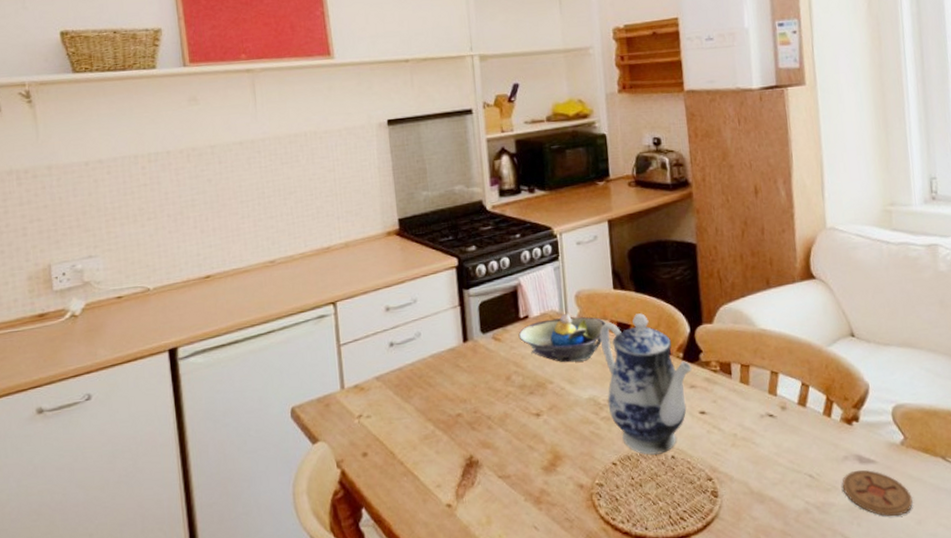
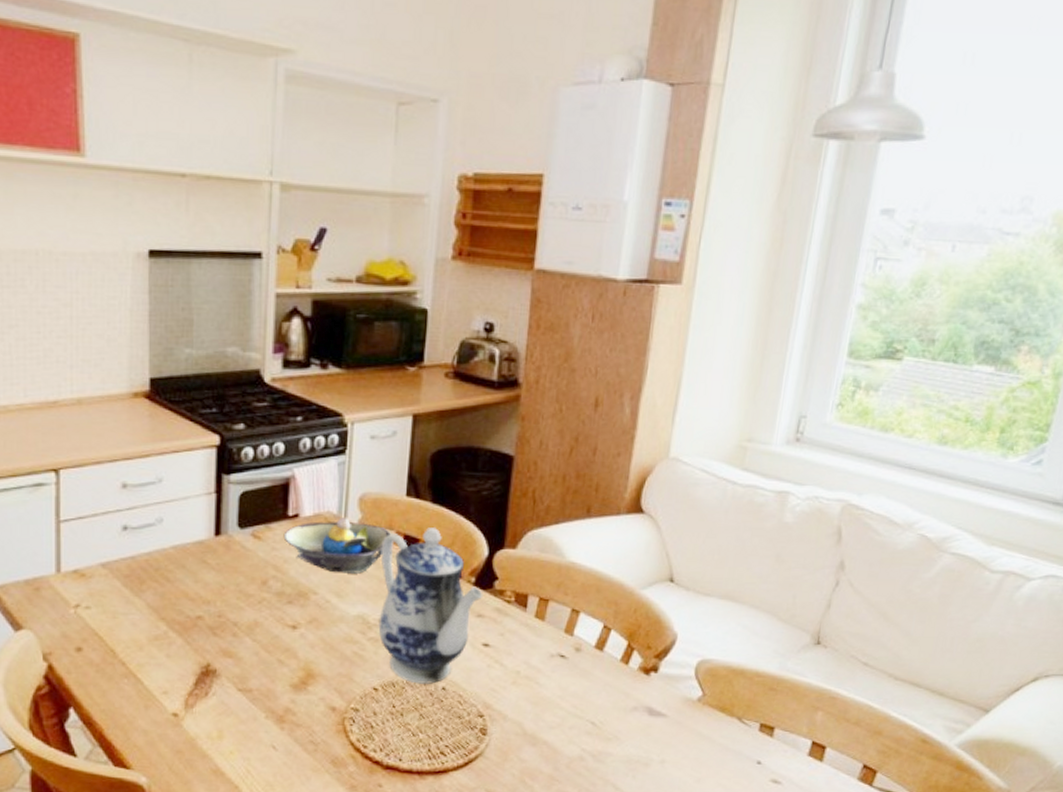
coaster: present [842,469,913,516] -> none [624,722,697,772]

